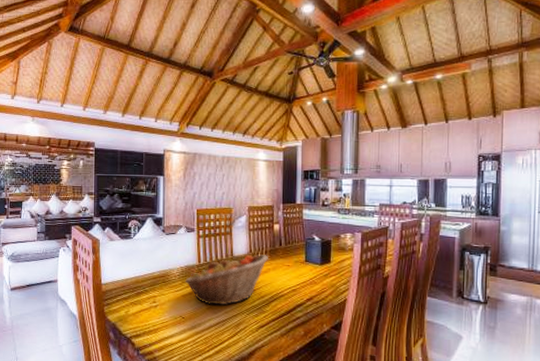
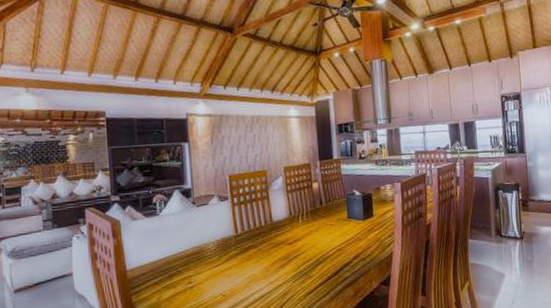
fruit basket: present [185,254,268,306] -> none [222,216,310,278]

